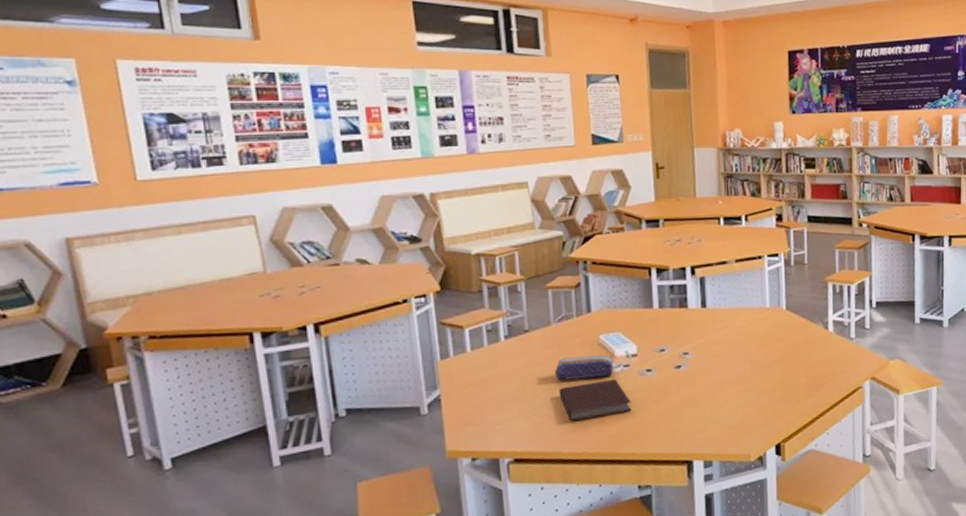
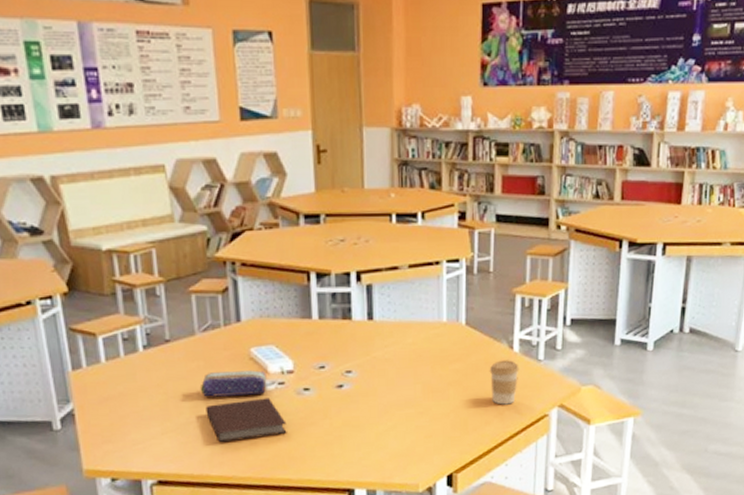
coffee cup: none [808,339,835,379] -> present [489,360,519,405]

